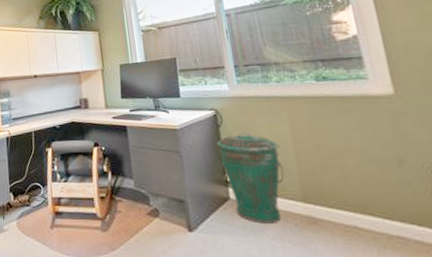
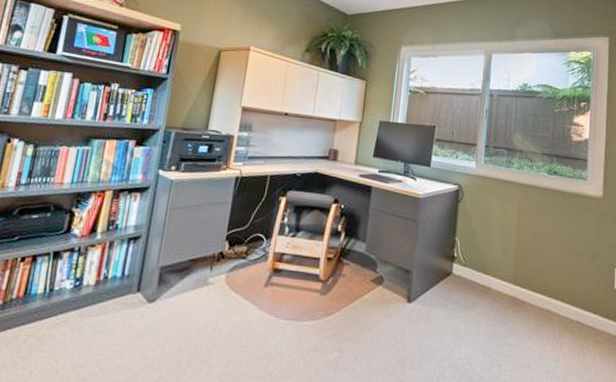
trash can: present [216,132,284,224] -> none [450,211,506,301]

